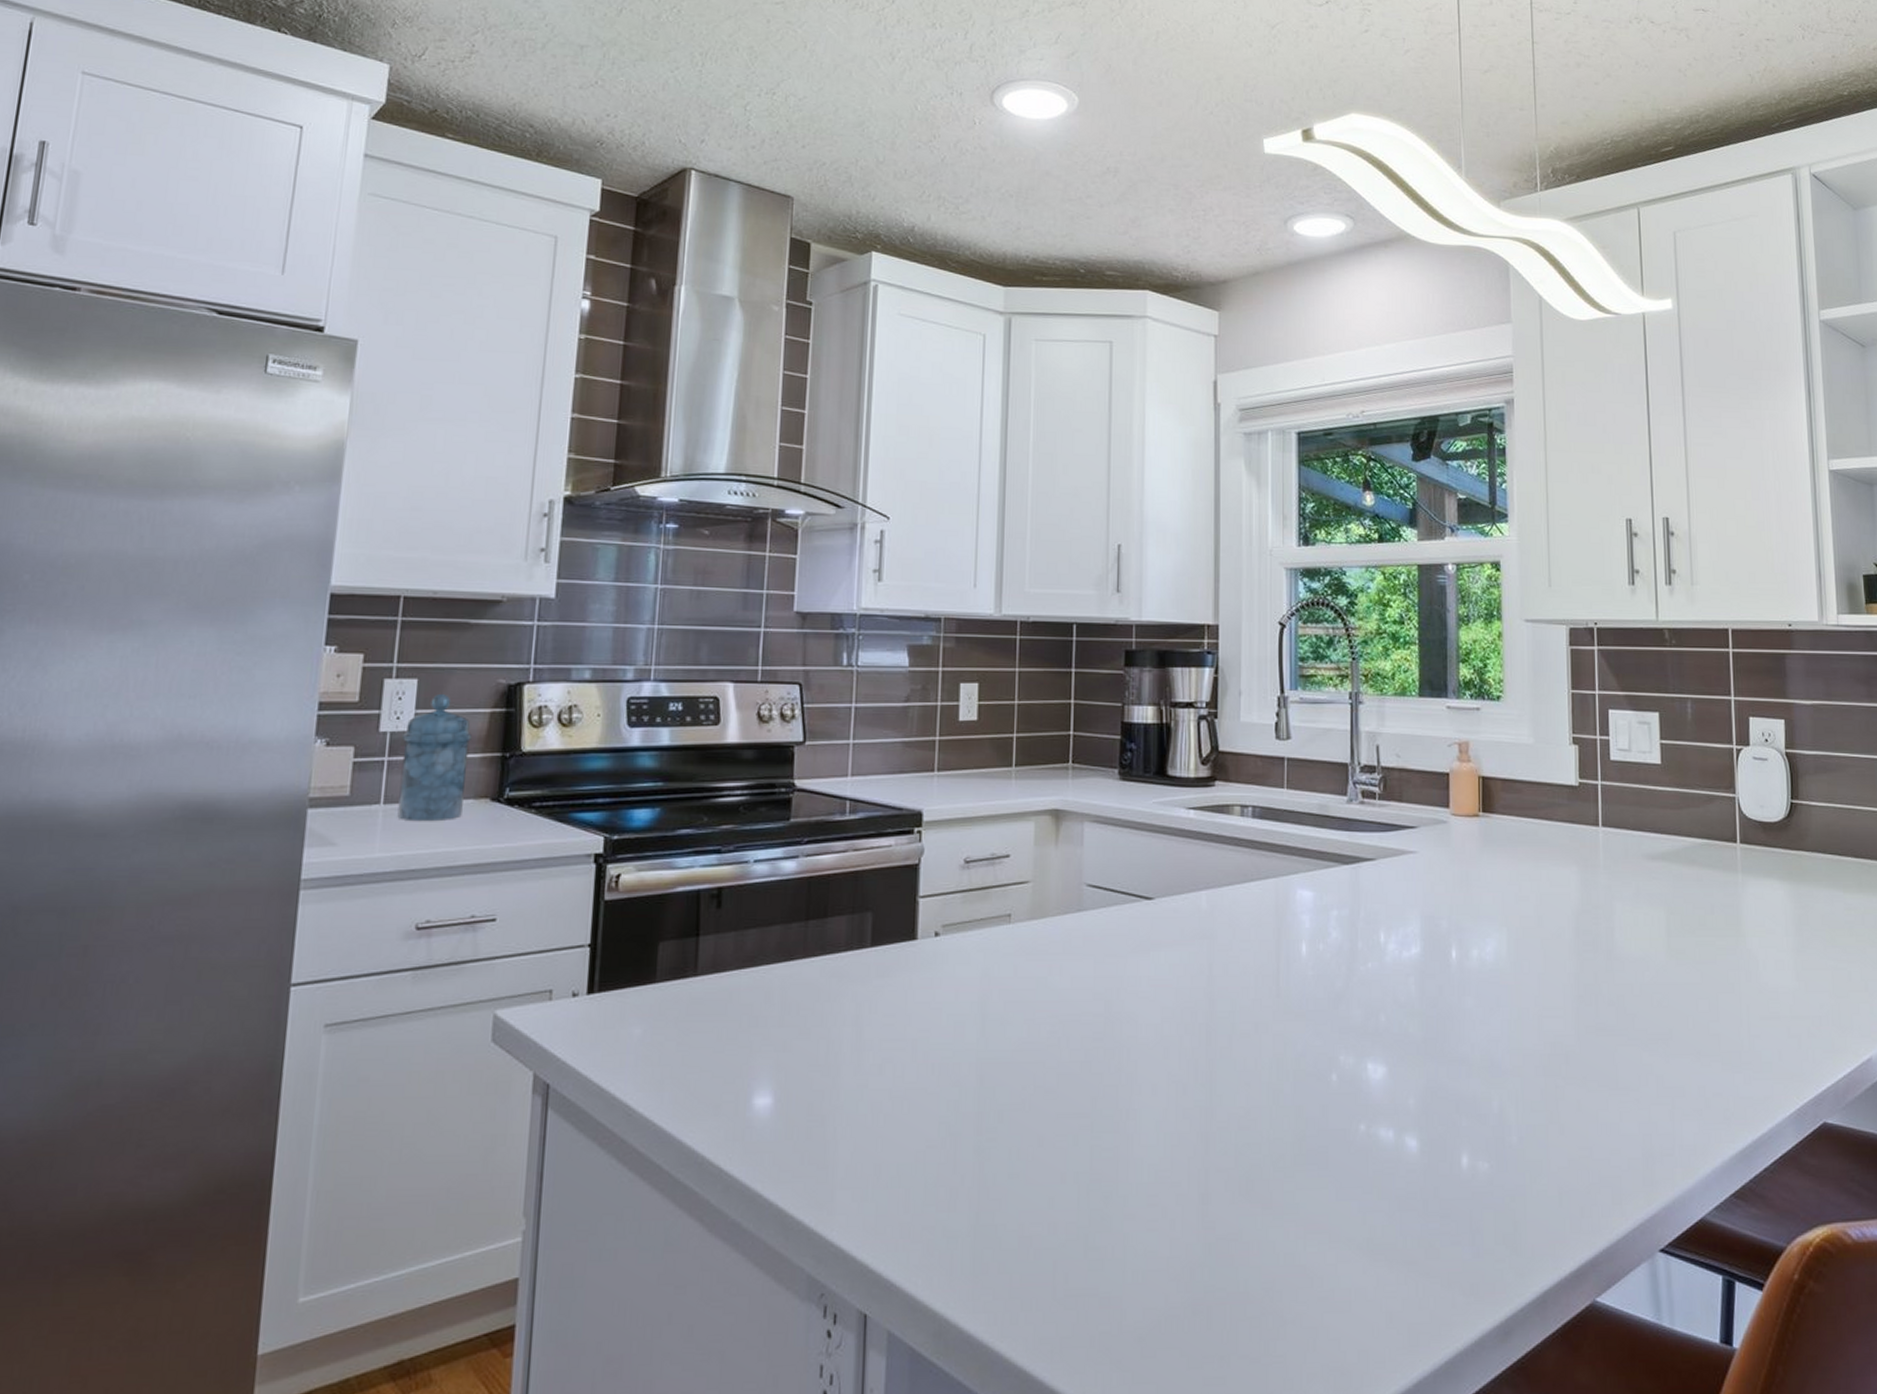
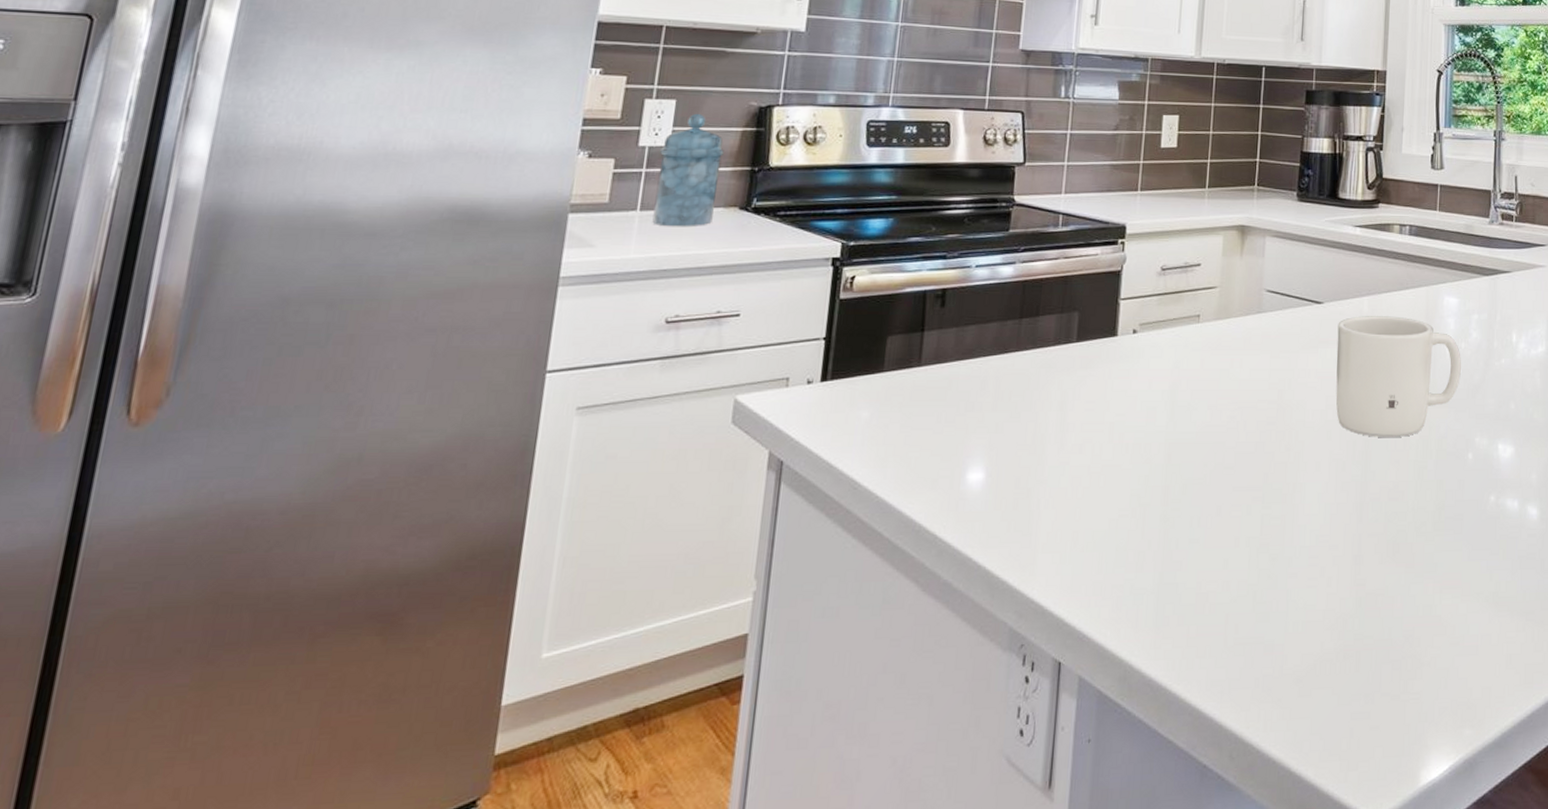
mug: none [1171,913,1319,1057] -> present [1335,316,1461,438]

